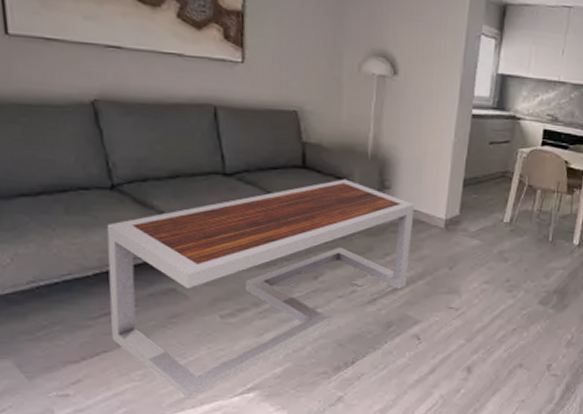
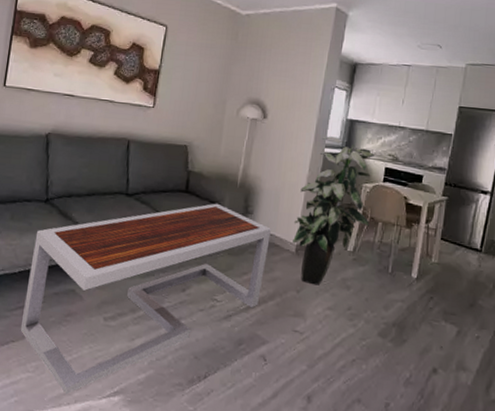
indoor plant: none [440,95,531,260] -> present [293,136,374,286]

